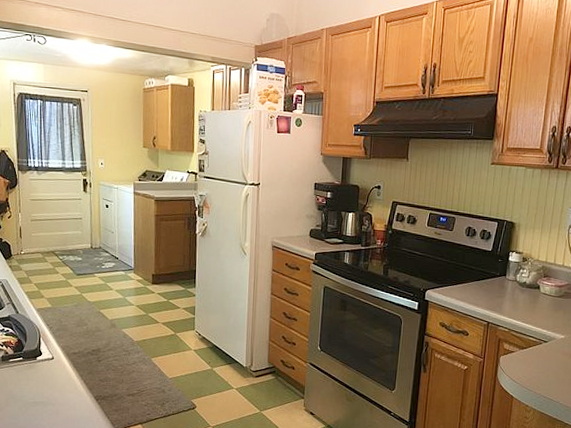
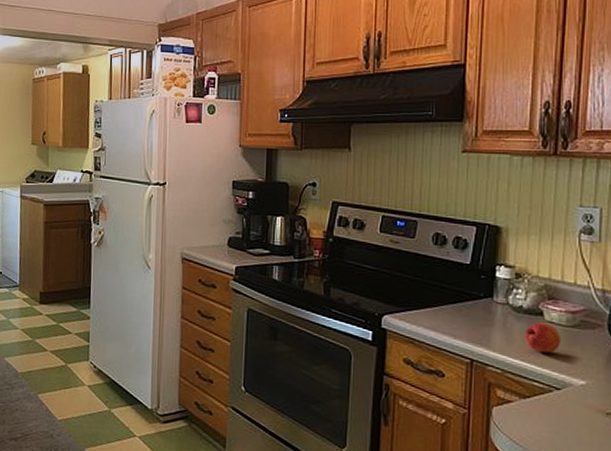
fruit: none [526,294,551,317] -> present [525,322,562,354]

